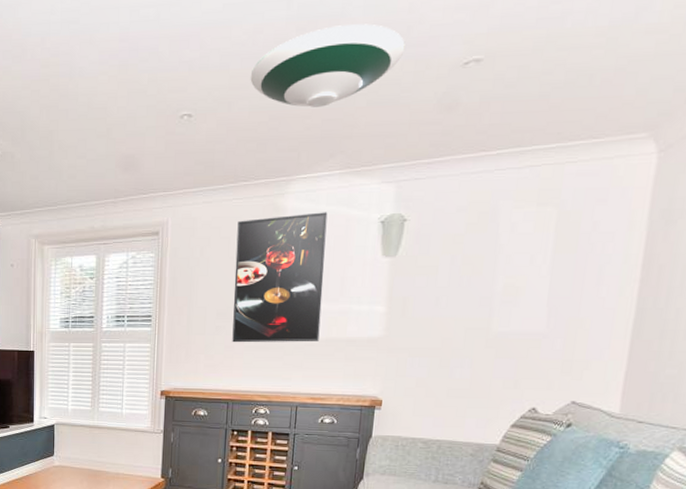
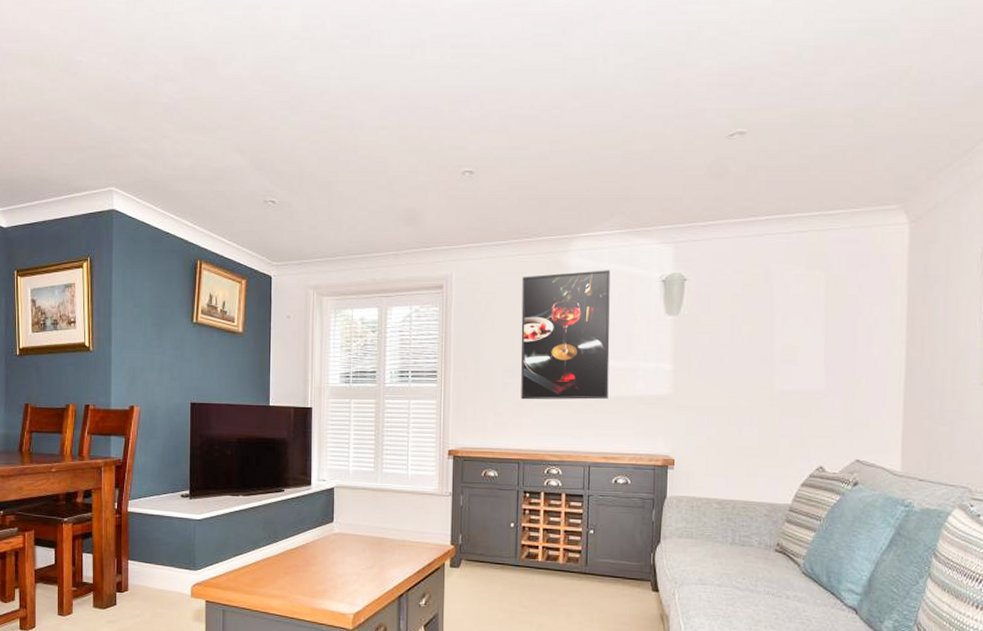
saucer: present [250,24,405,107] -> none [529,95,674,169]

